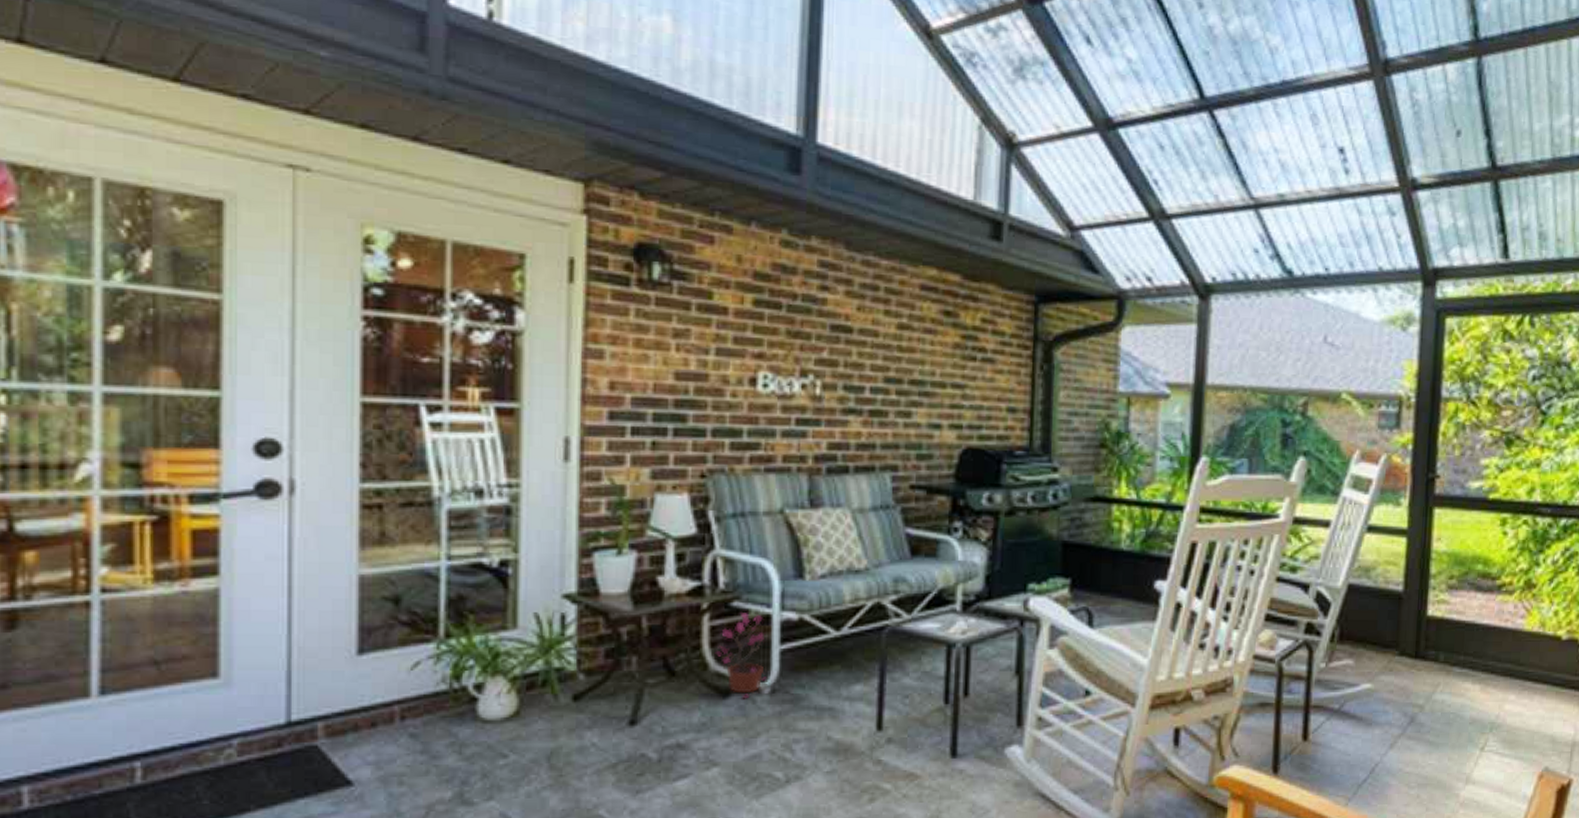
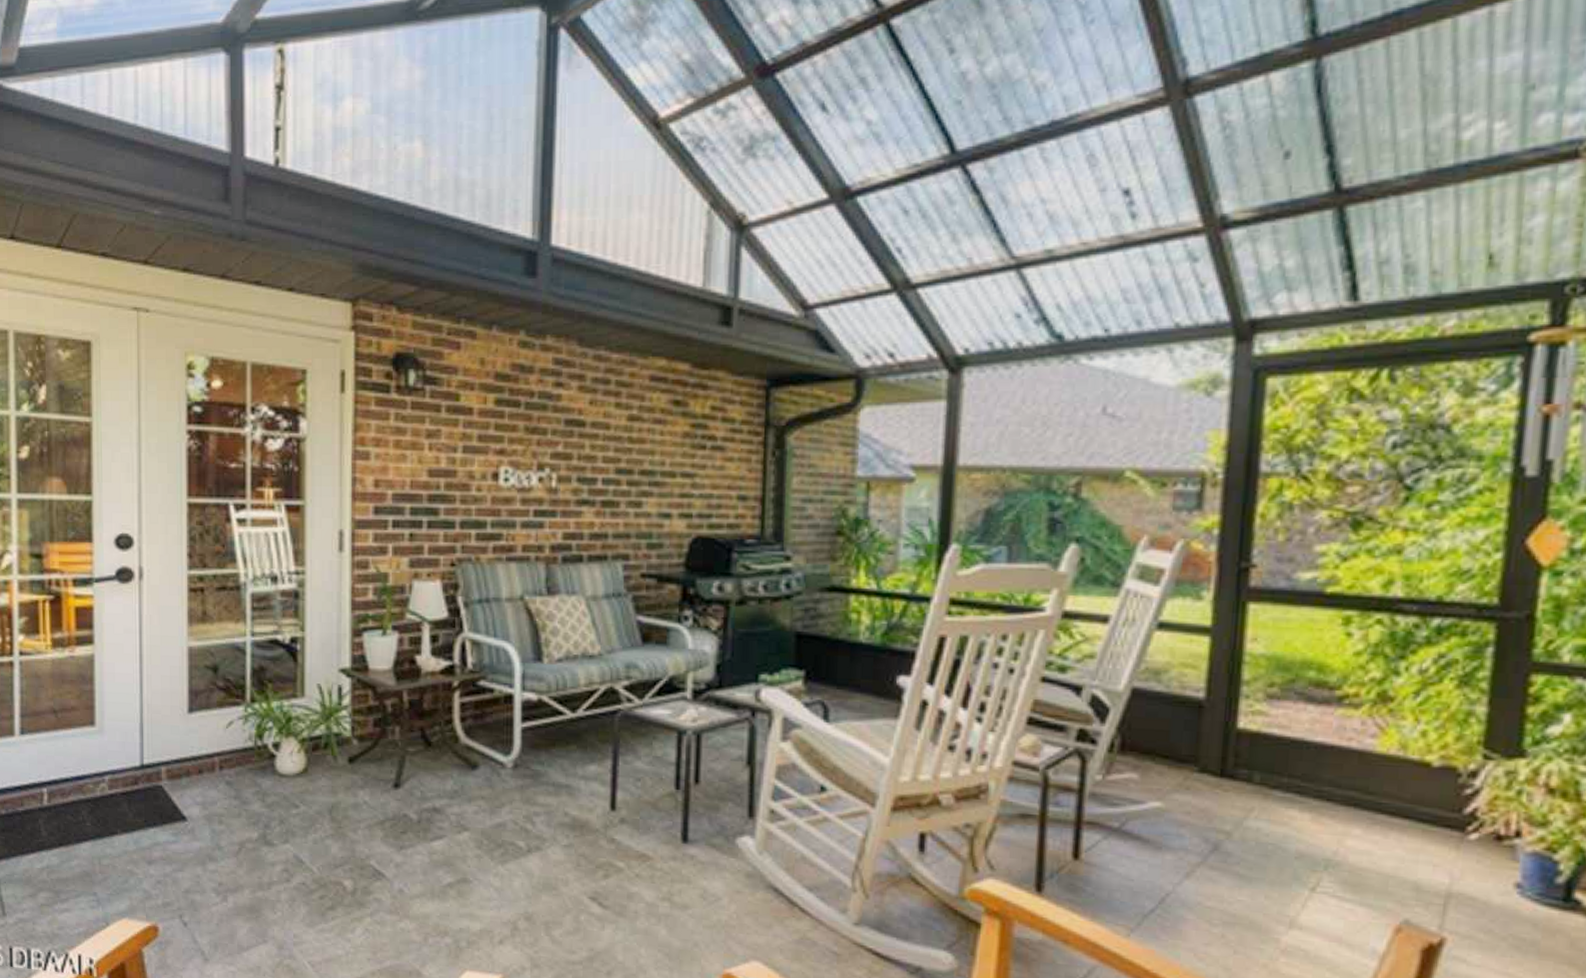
potted plant: present [715,613,768,699] -> none [464,691,511,772]

